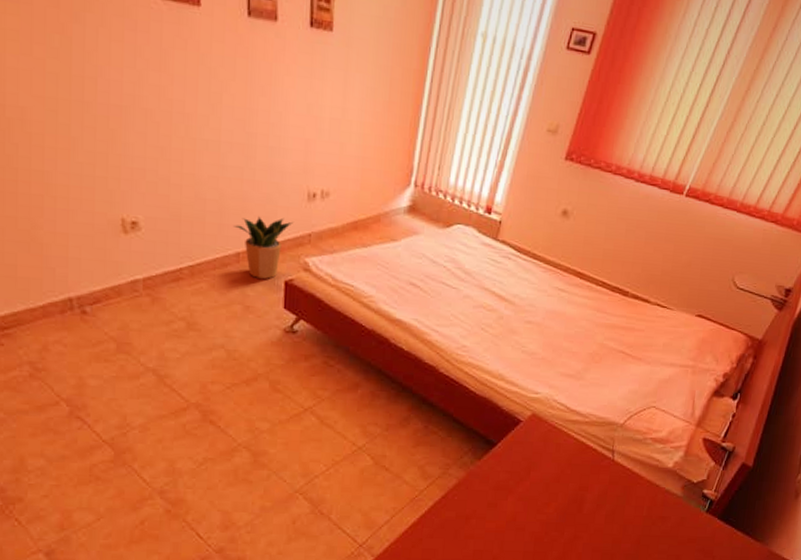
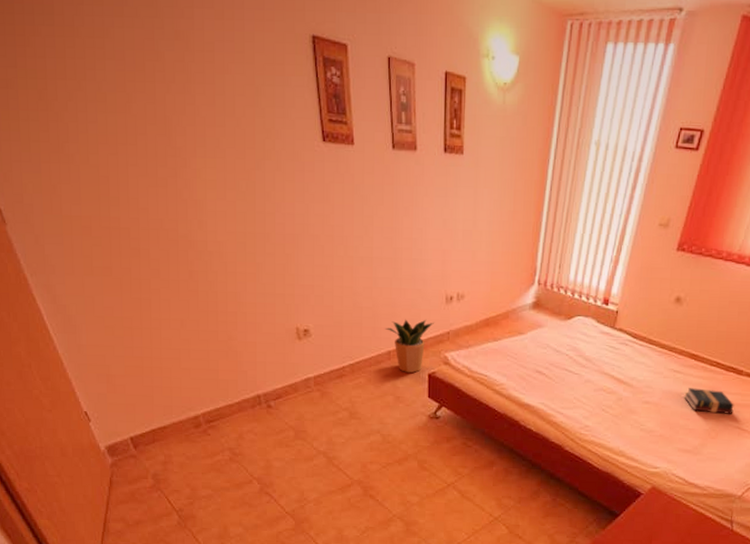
hardback book: none [568,308,619,338] -> present [684,388,734,414]

